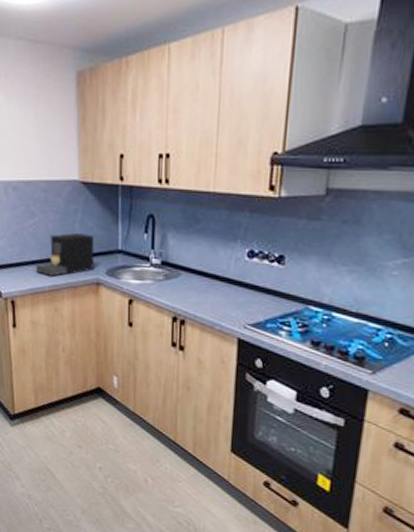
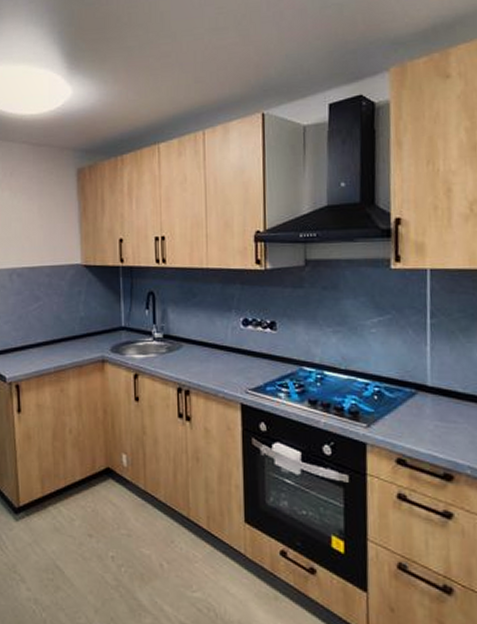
coffee maker: present [35,232,95,276] -> none [40,312,99,357]

